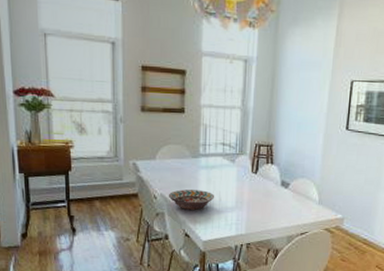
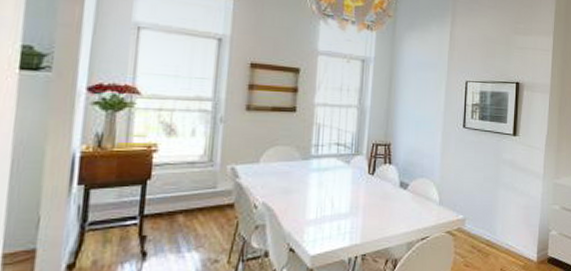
decorative bowl: present [168,189,215,210] -> none [271,196,327,219]

